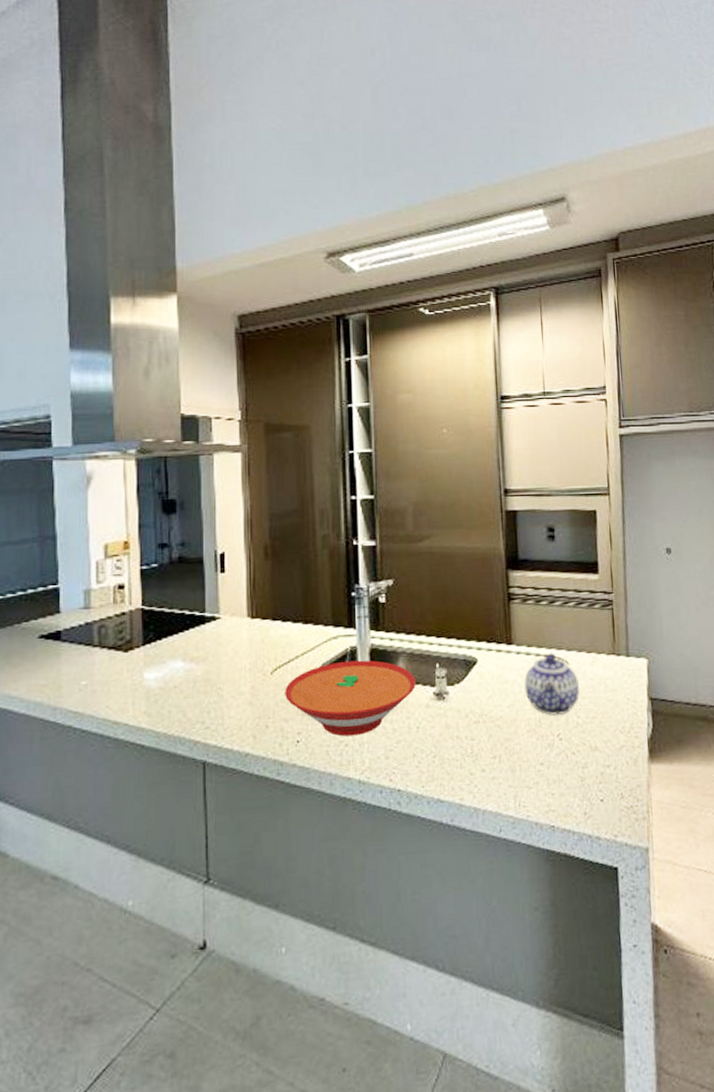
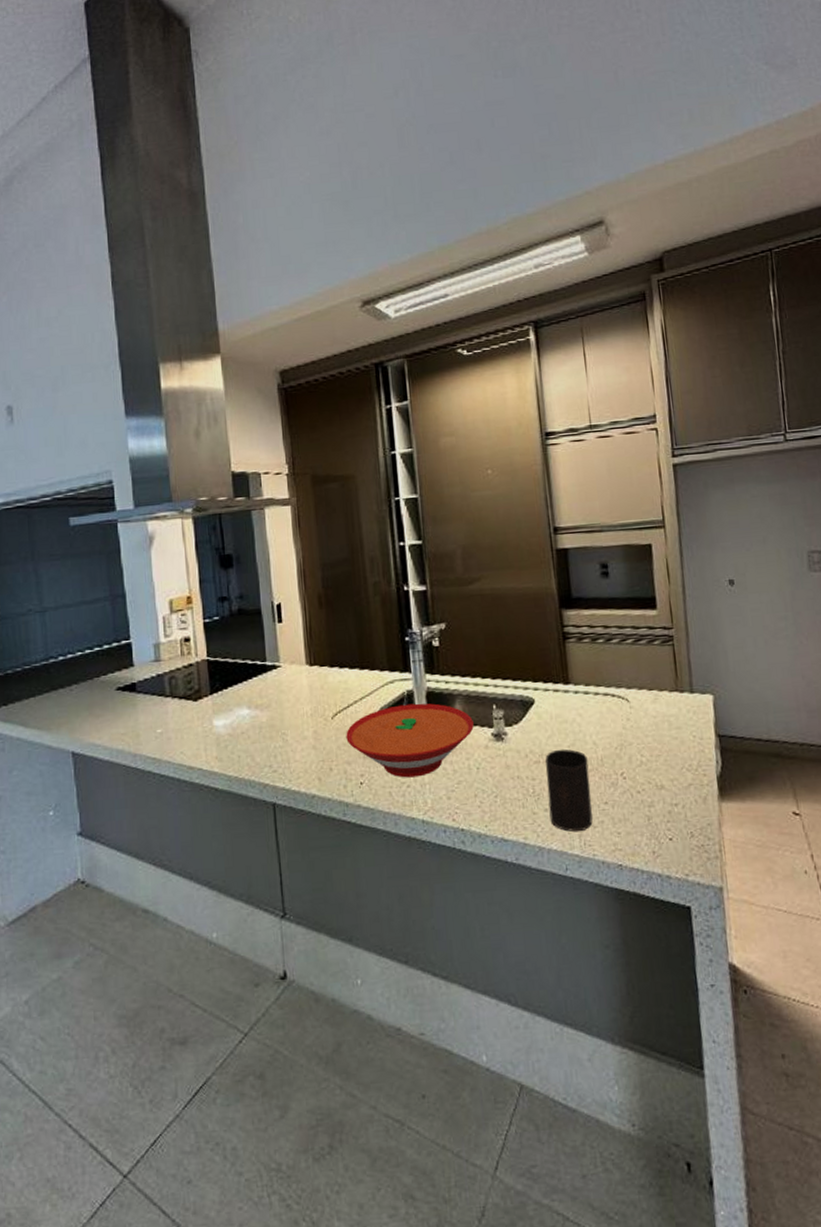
cup: none [485,709,528,793] -> present [545,749,593,832]
teapot: present [524,653,579,715] -> none [583,691,642,754]

